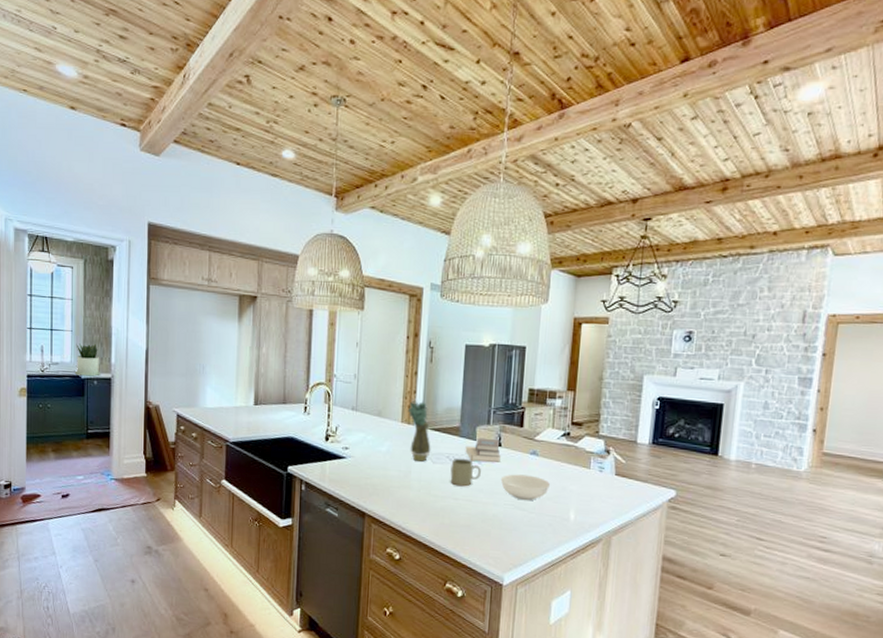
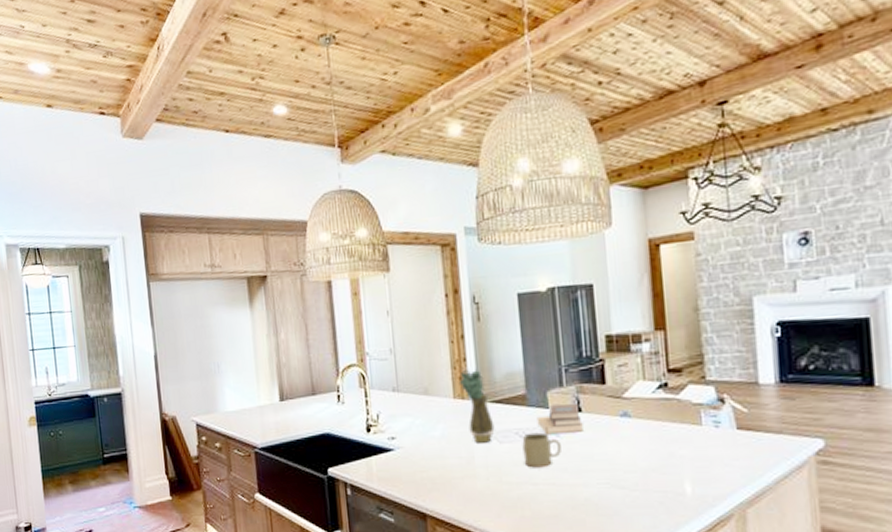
planter: present [74,343,101,377] -> none [81,356,110,395]
bowl: present [500,474,551,501] -> none [587,443,654,477]

